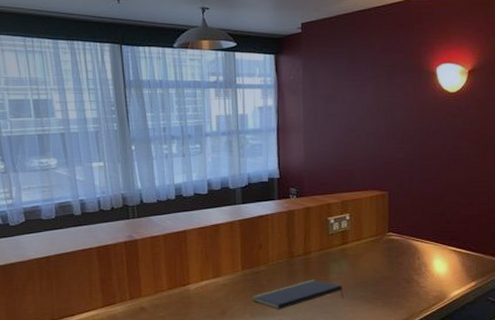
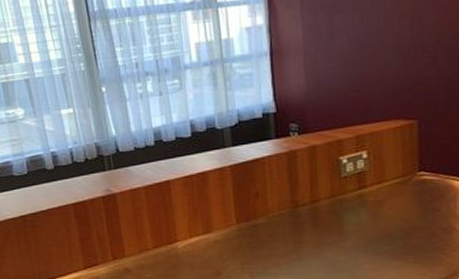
notepad: present [251,279,343,310] -> none [249,232,363,270]

